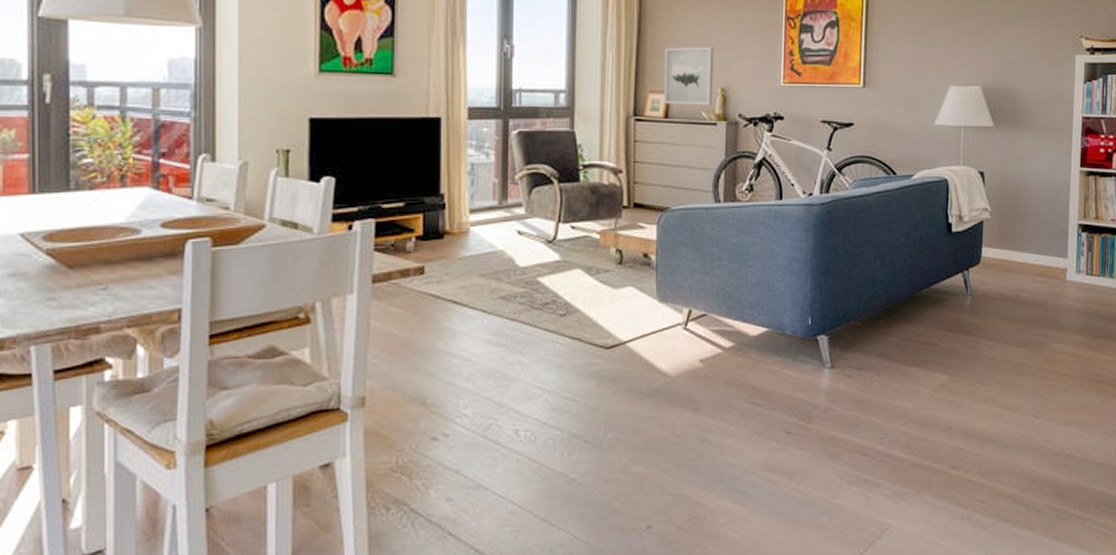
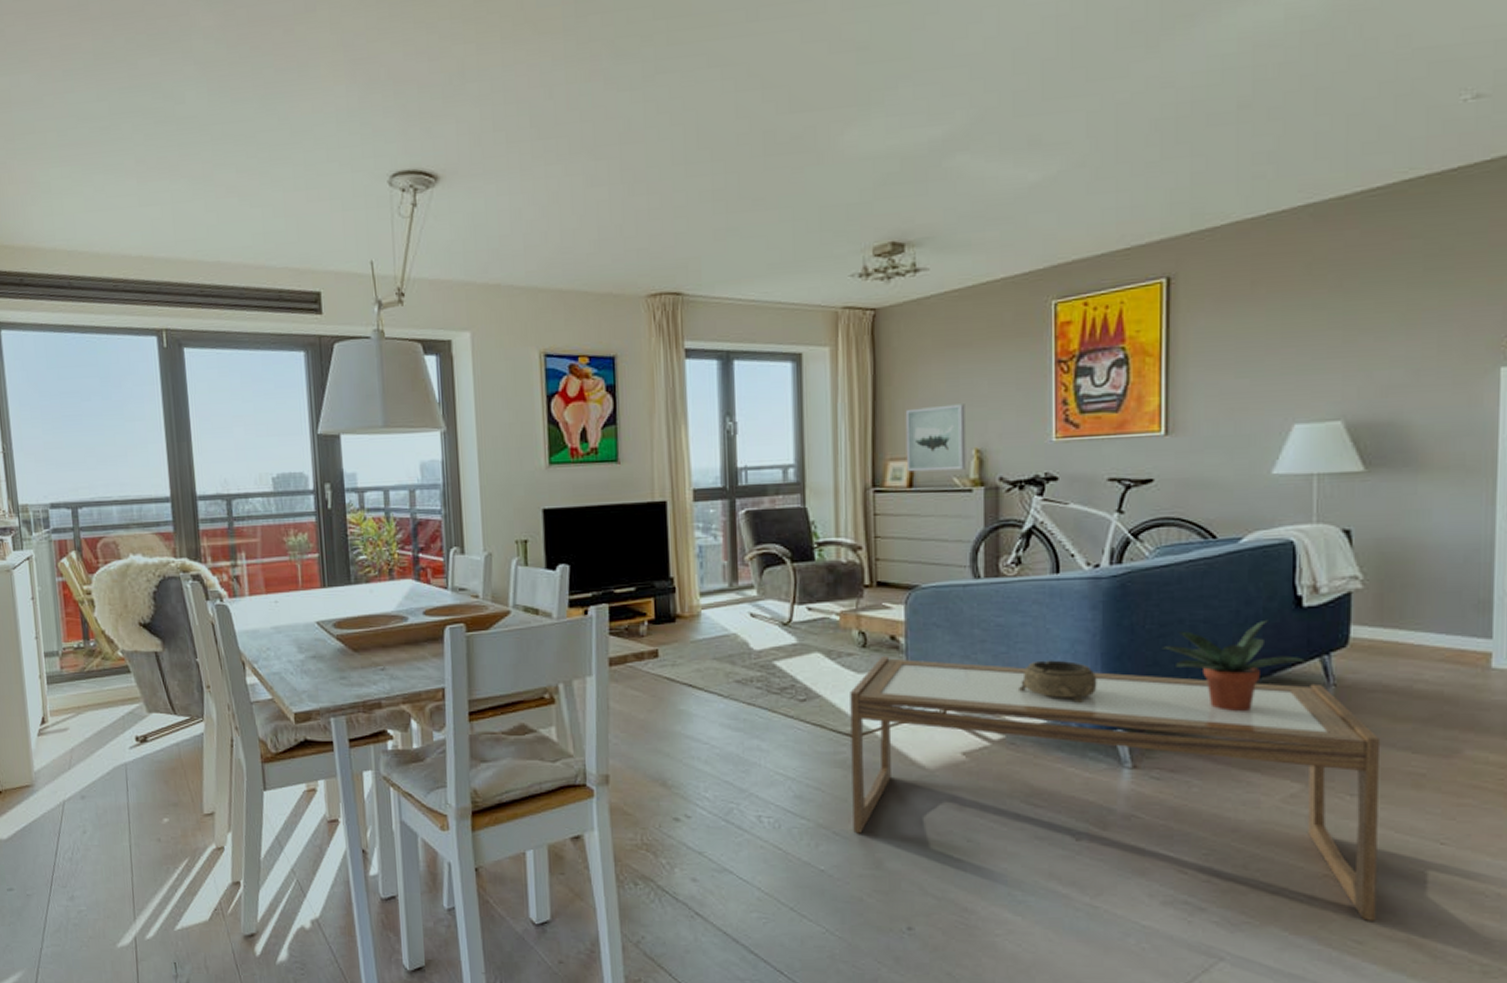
coffee table: none [603,273,998,483] -> present [850,657,1379,921]
decorative bowl: none [747,275,808,313] -> present [1019,660,1097,703]
potted plant: none [855,242,954,318] -> present [1161,619,1307,712]

